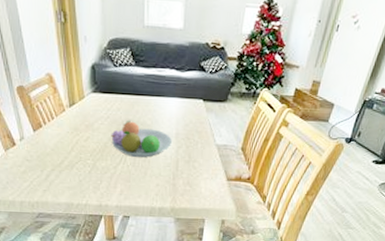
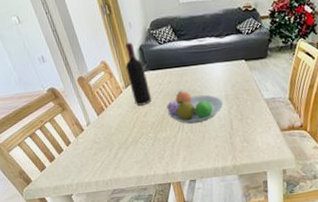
wine bottle: none [73,58,97,129] -> present [125,42,152,106]

